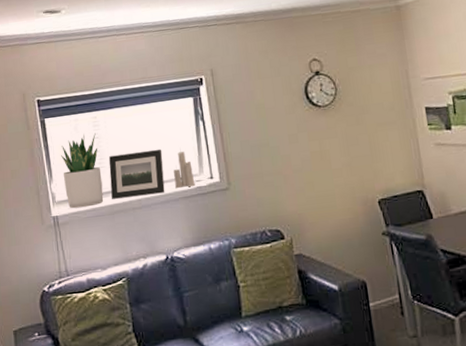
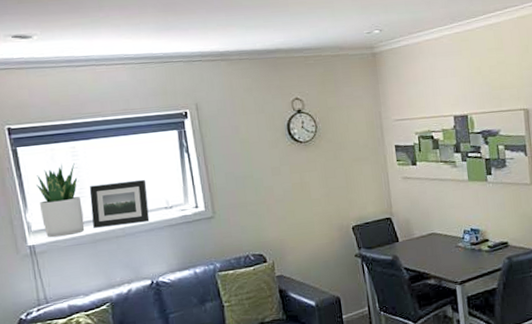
candle: present [174,147,195,189] -> none [158,178,180,218]

